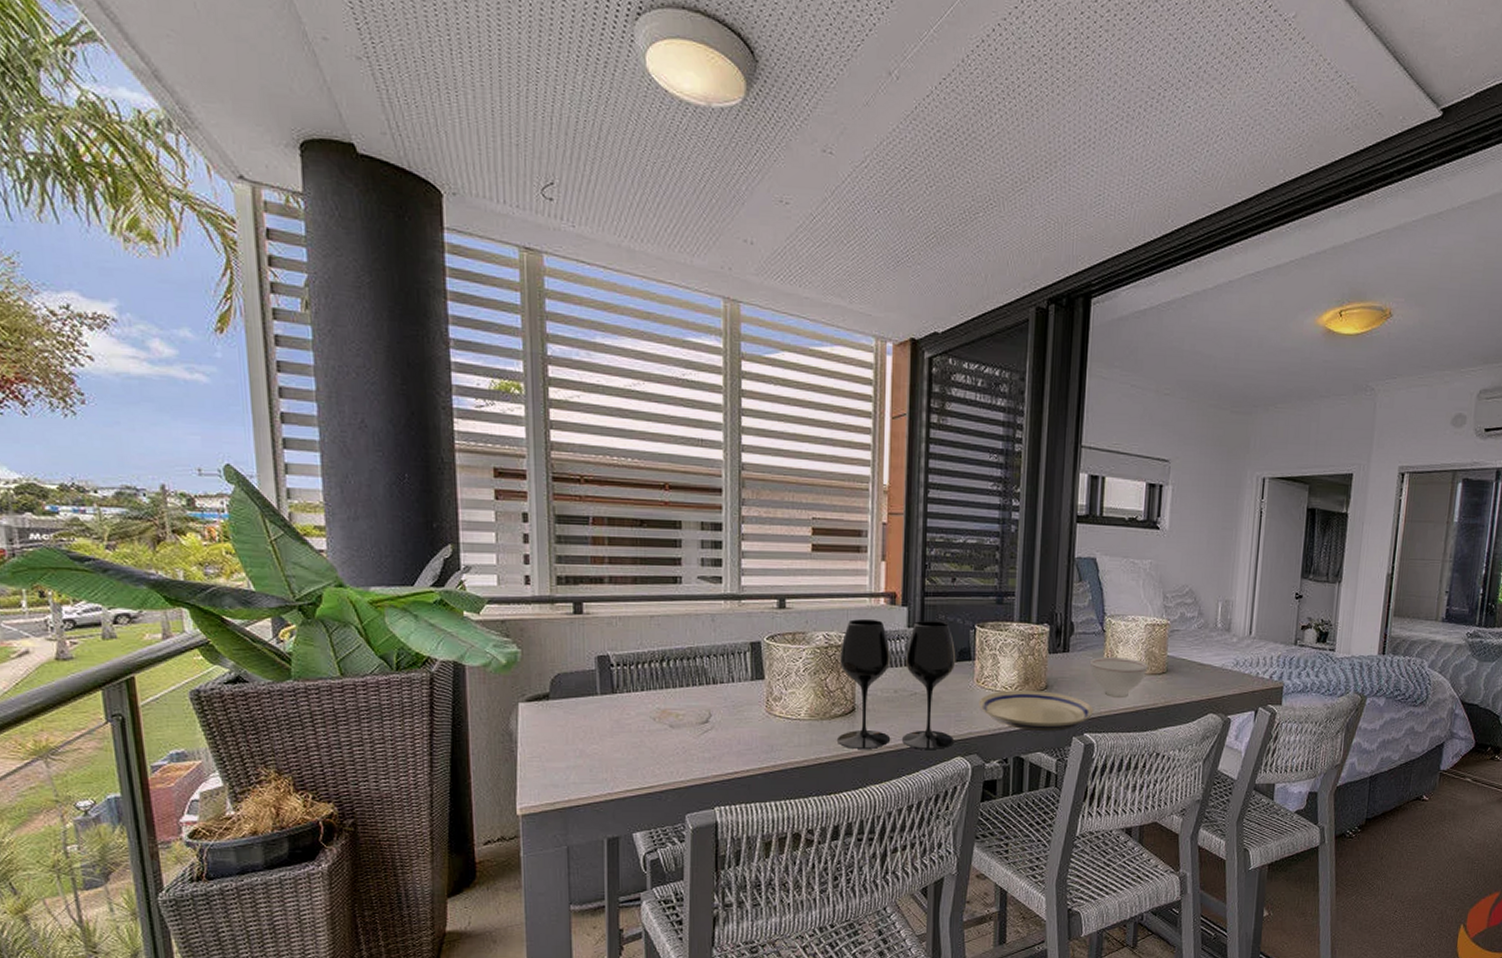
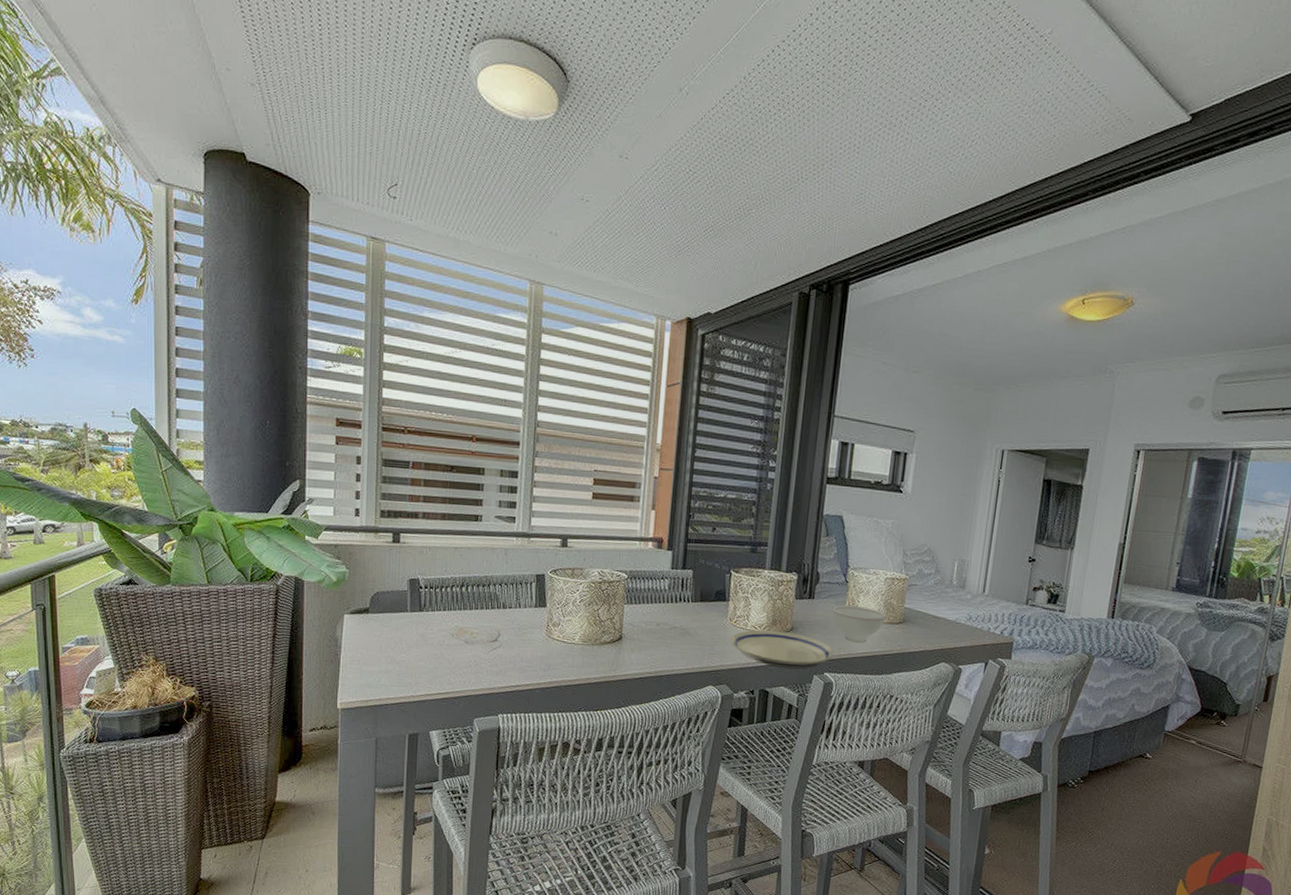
wine glass: present [838,619,956,749] -> none [605,559,713,678]

